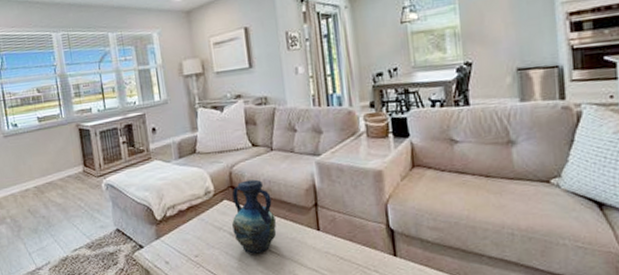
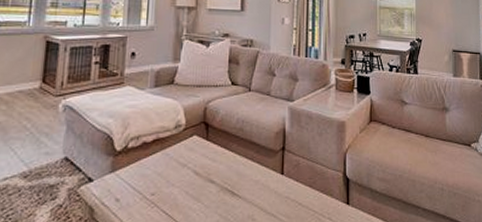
vase: present [232,179,277,254] -> none [198,117,244,195]

